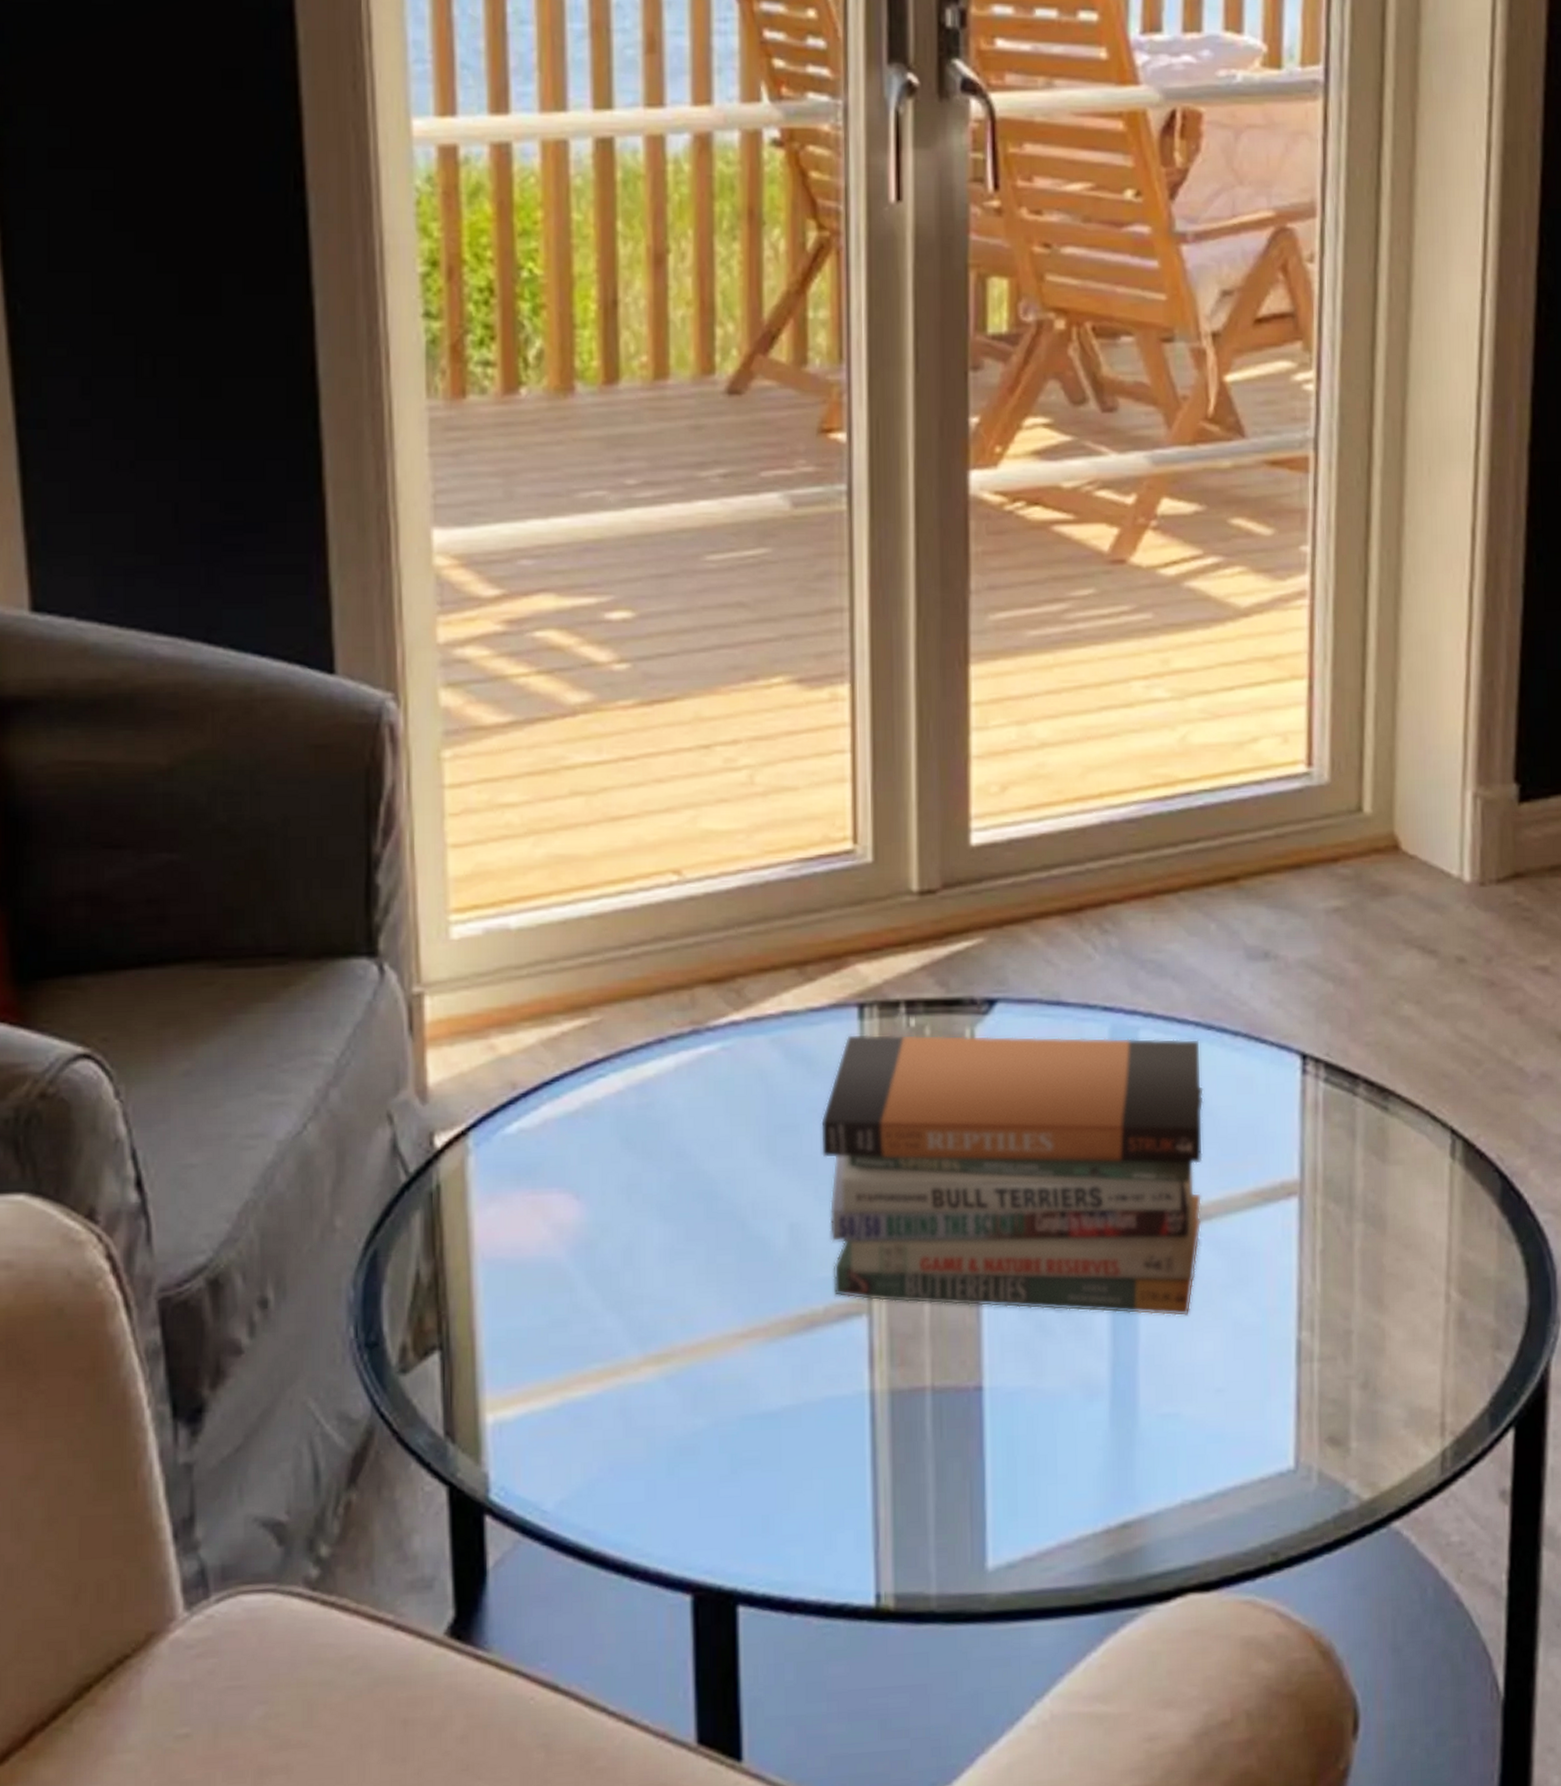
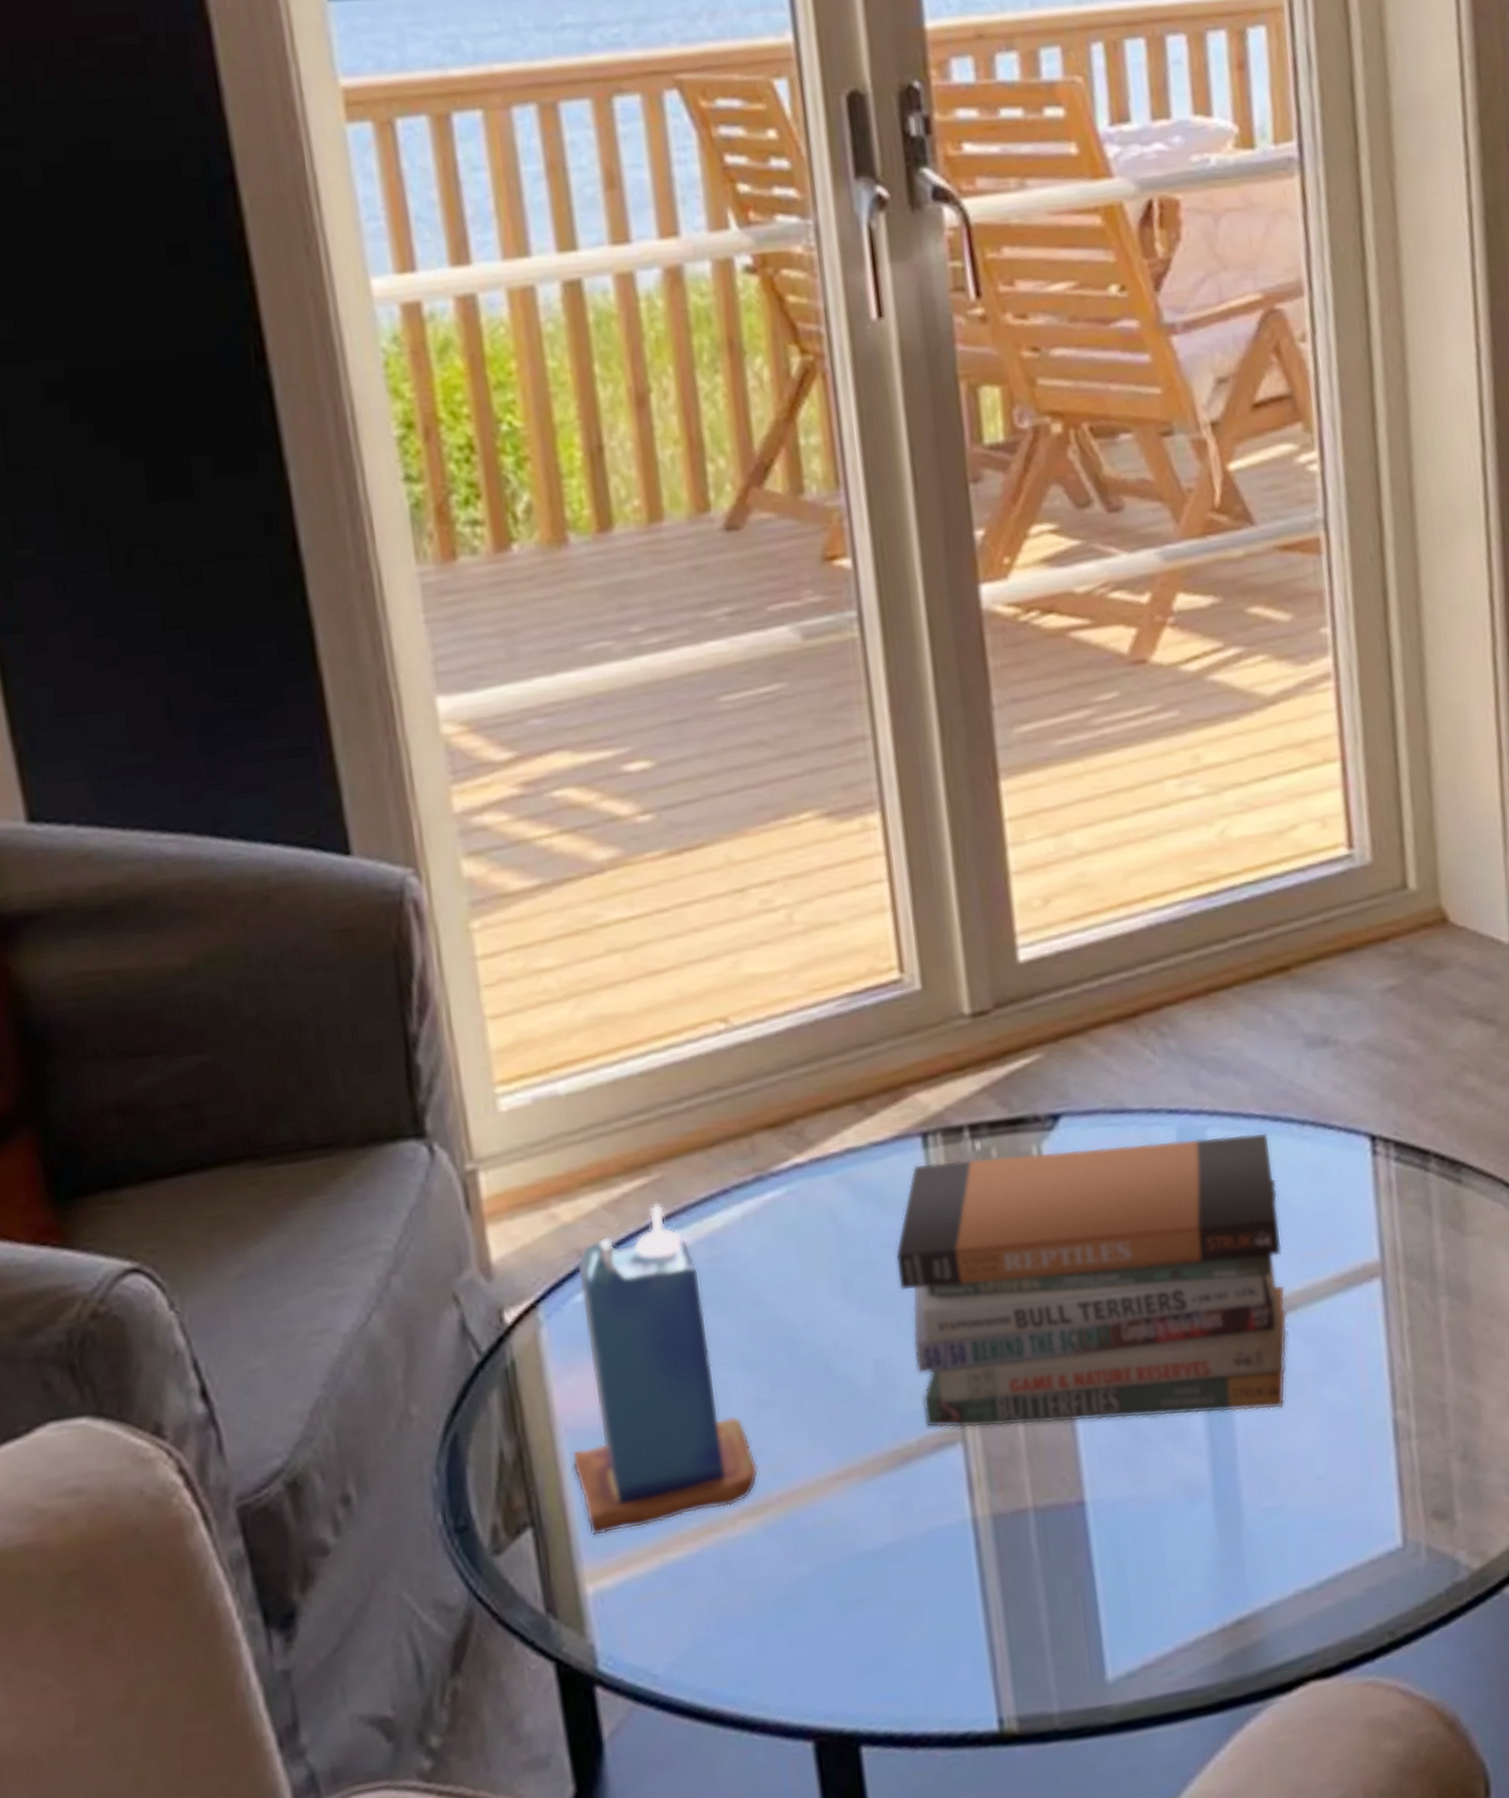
candle: none [486,1045,666,1367] -> present [571,1203,759,1537]

